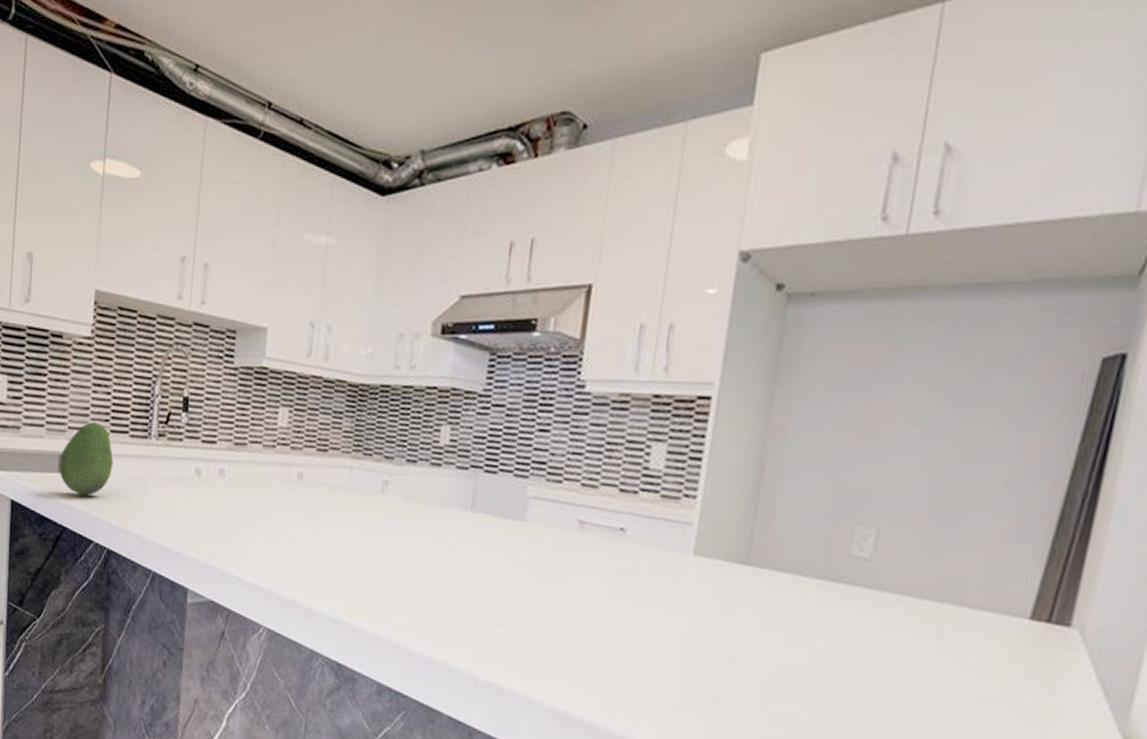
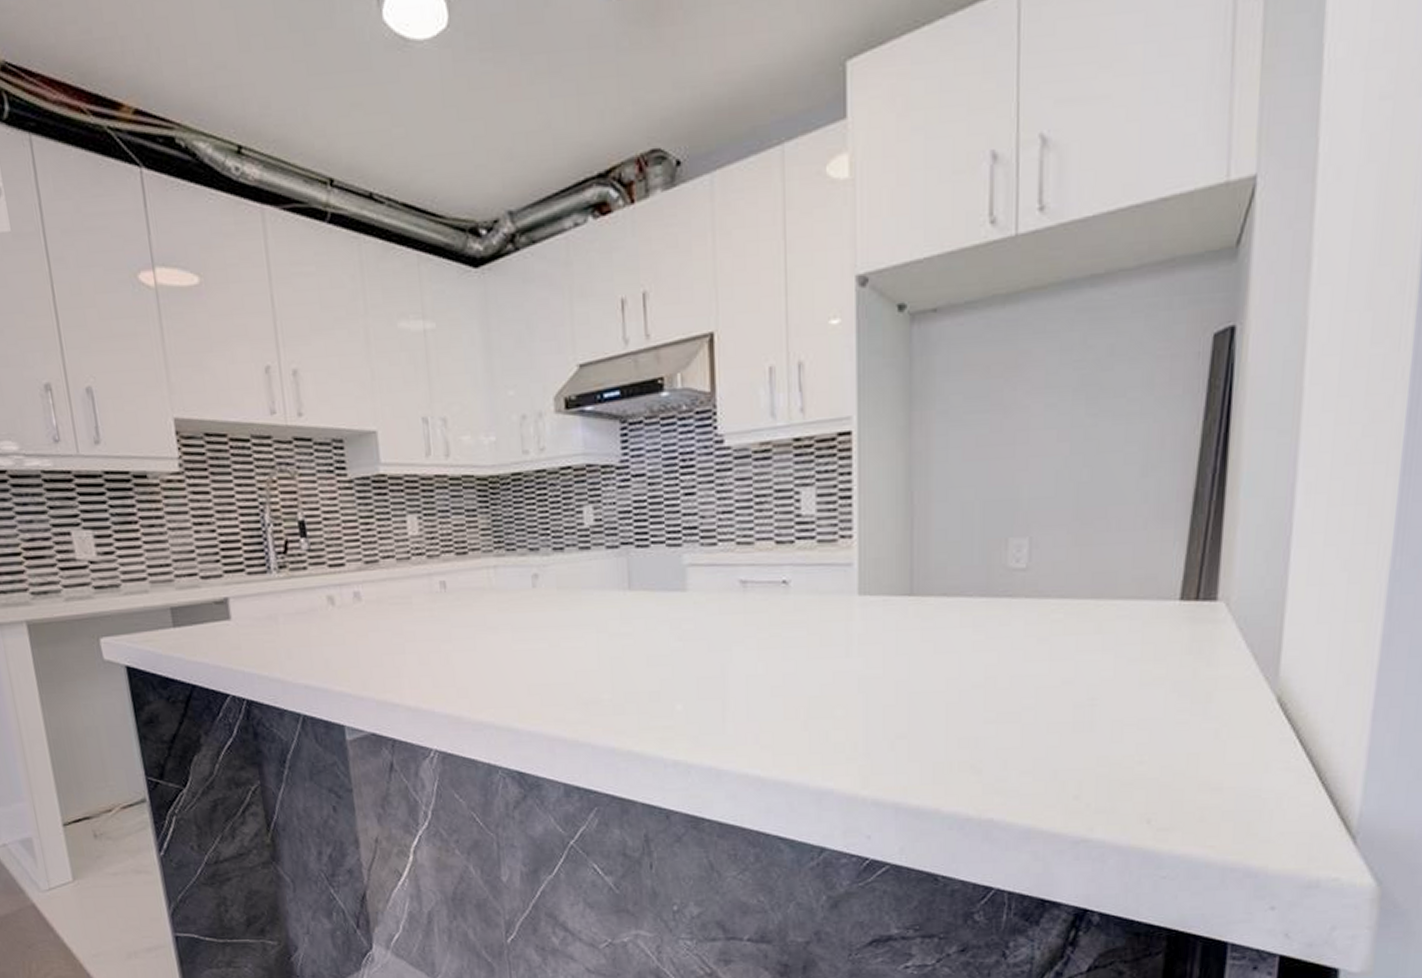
fruit: present [58,421,114,496] -> none [172,564,235,648]

